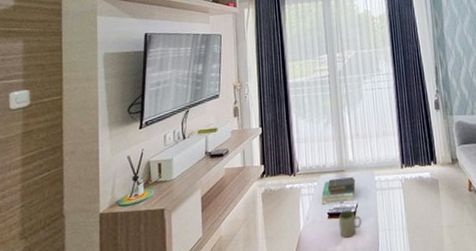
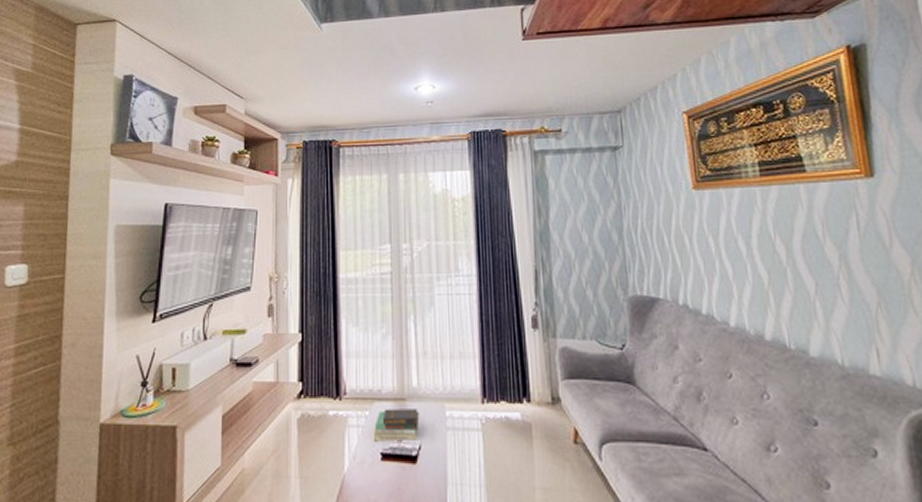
mug: present [338,210,361,238] -> none [394,453,425,489]

